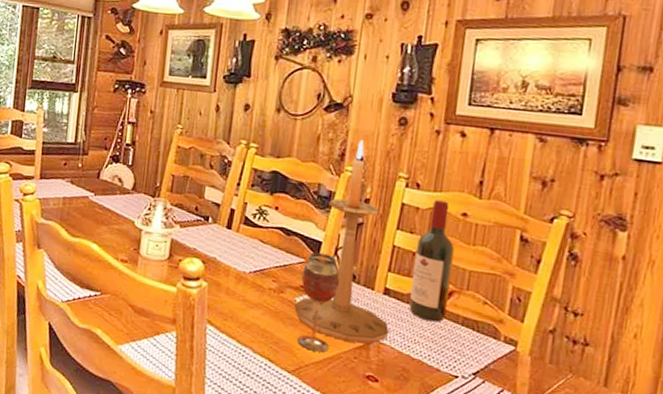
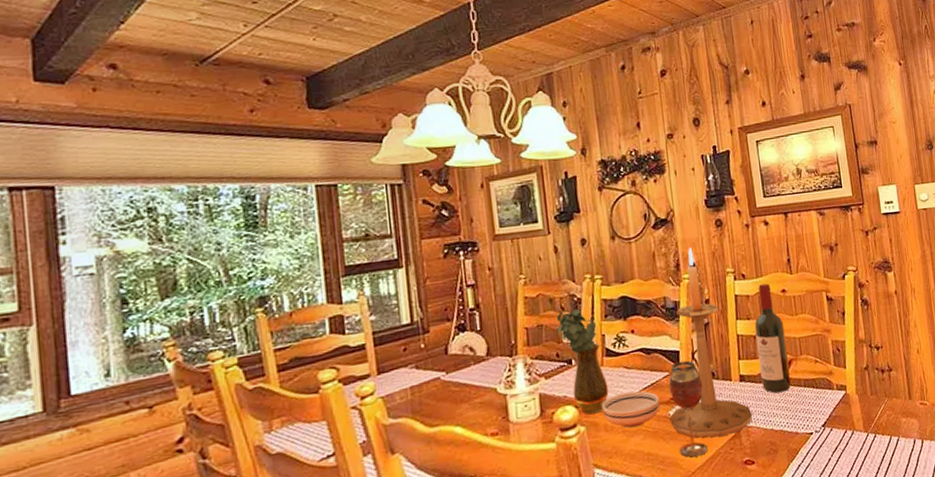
vase: none [201,165,242,275] -> present [556,307,609,415]
bowl: none [227,263,289,302] -> present [601,390,660,429]

